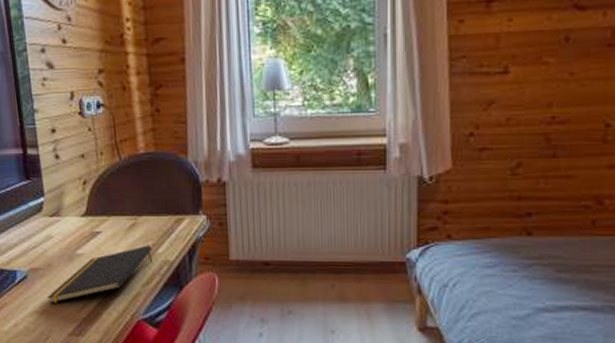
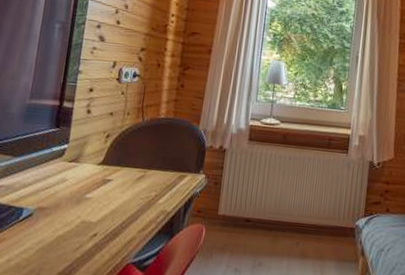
notepad: present [47,245,153,304] -> none [47,195,154,243]

